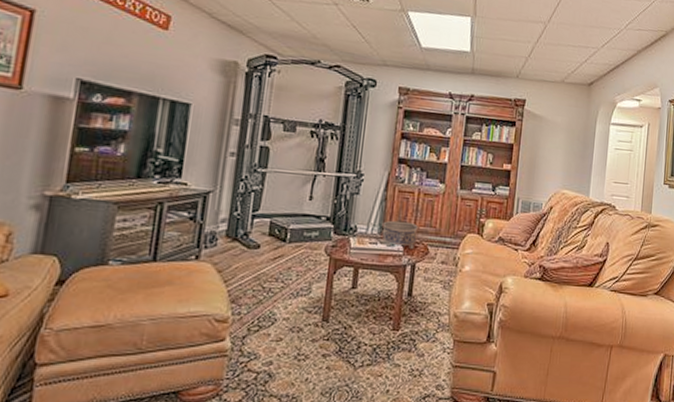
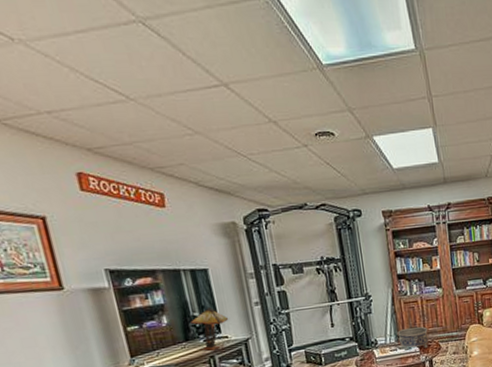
table lamp: none [149,145,196,197] -> present [189,306,229,352]

